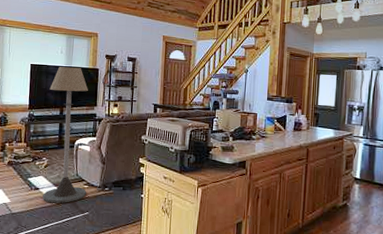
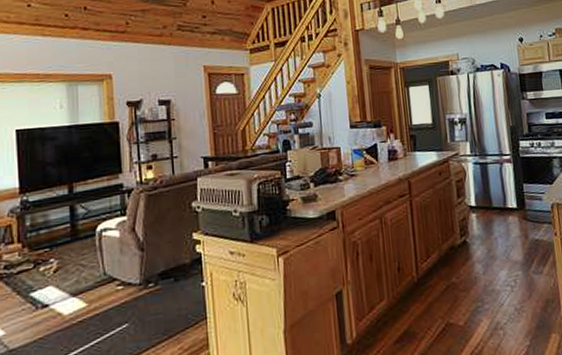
floor lamp: present [42,67,88,204] -> none [48,124,123,323]

